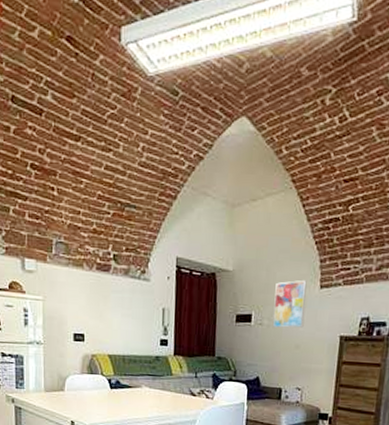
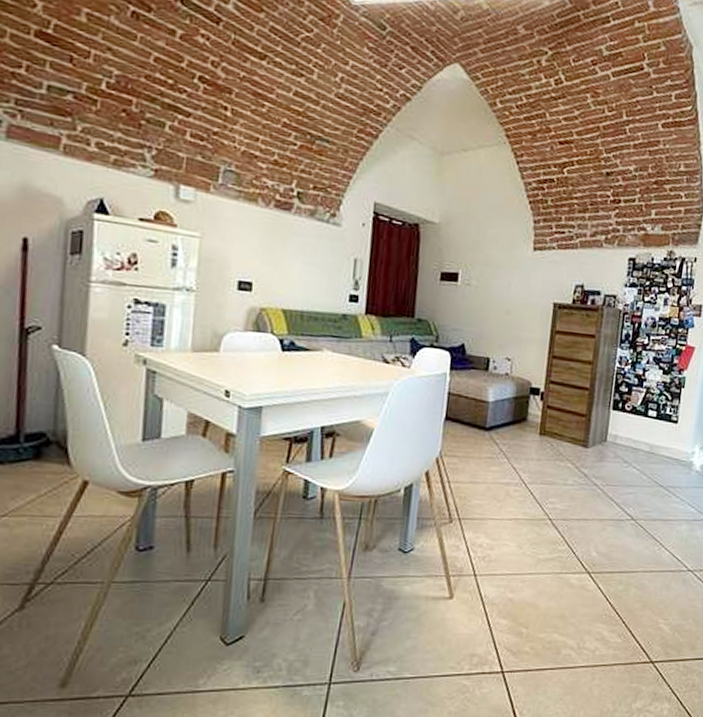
wall art: present [272,279,307,328] -> none [481,239,520,292]

